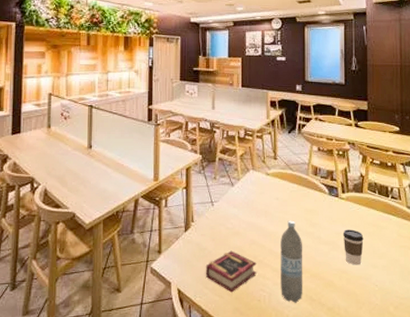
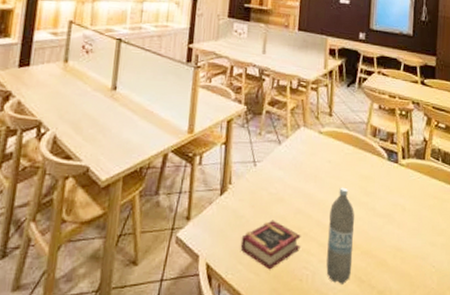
coffee cup: present [342,229,364,265] -> none [400,201,423,242]

